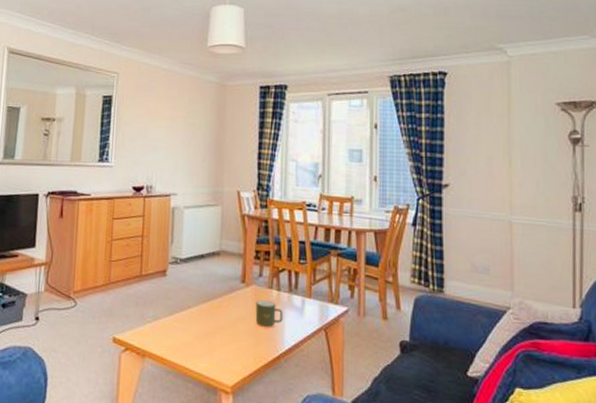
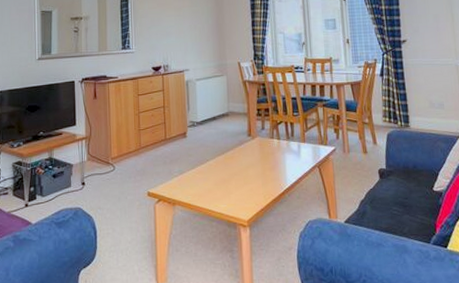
mug: present [255,299,283,329] -> none [261,148,284,171]

